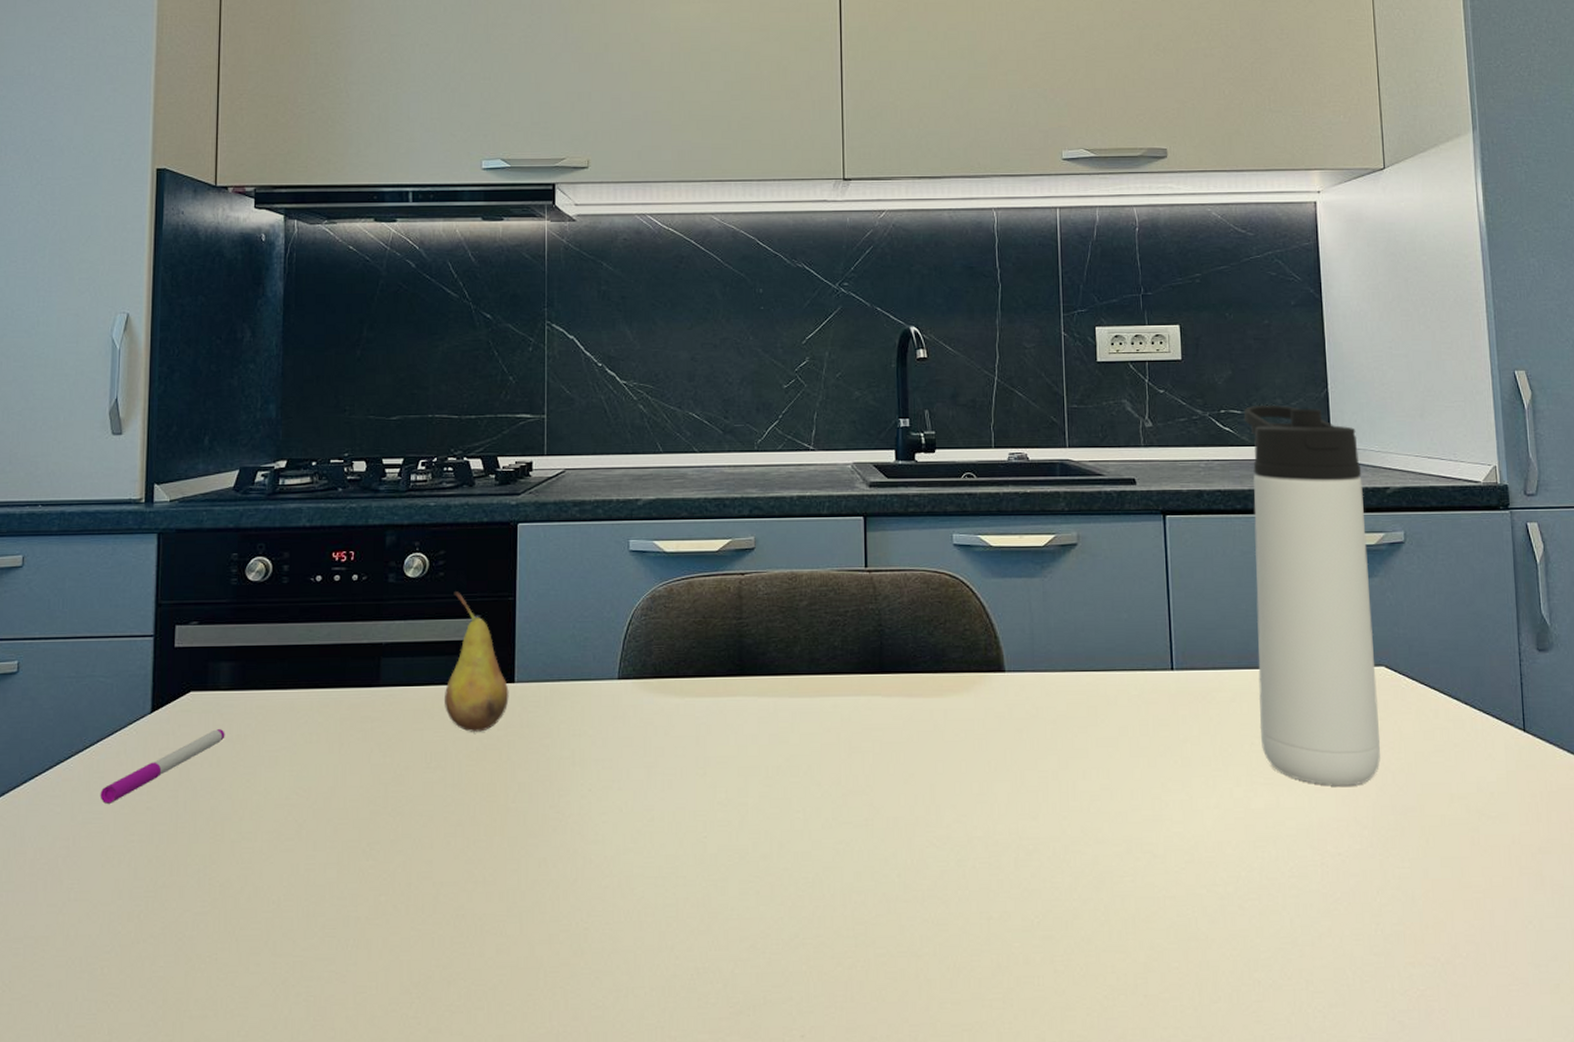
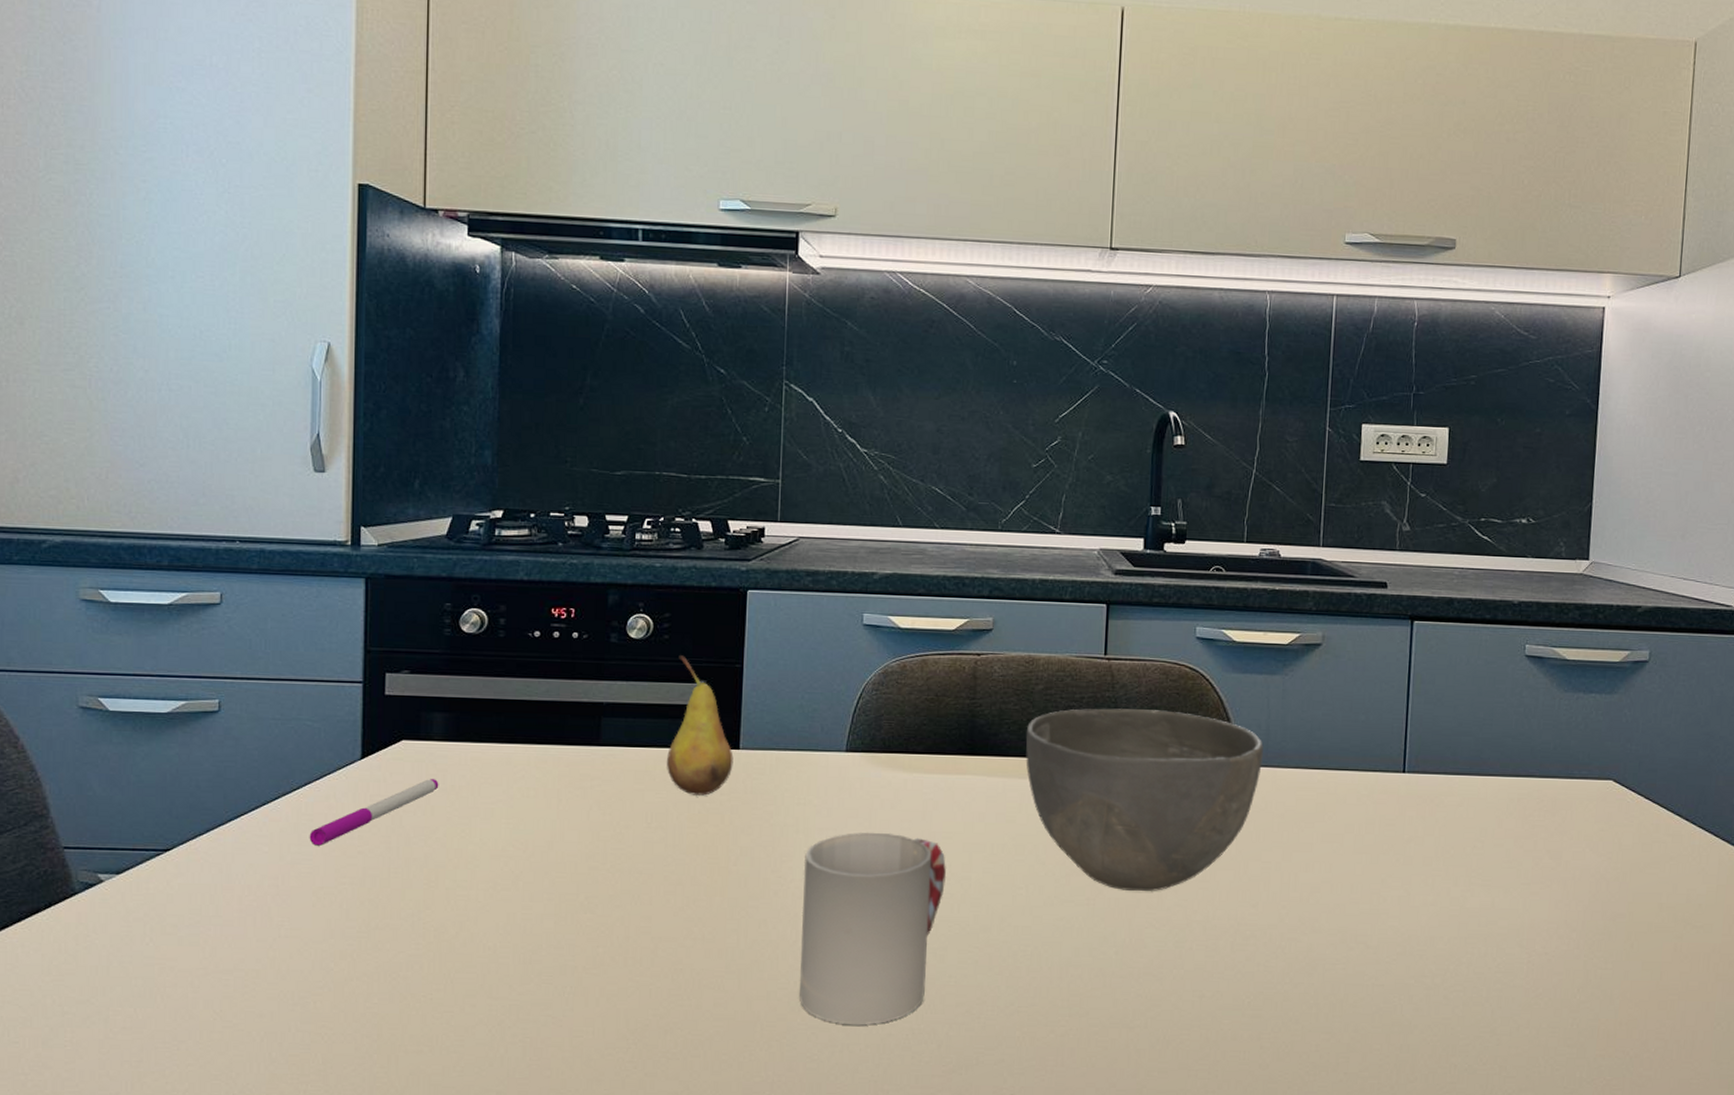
cup: none [581,760,724,967] -> present [800,832,947,1026]
bowl: none [793,619,1030,809] -> present [1026,708,1263,892]
thermos bottle: present [1243,405,1381,786] -> none [1483,516,1616,891]

